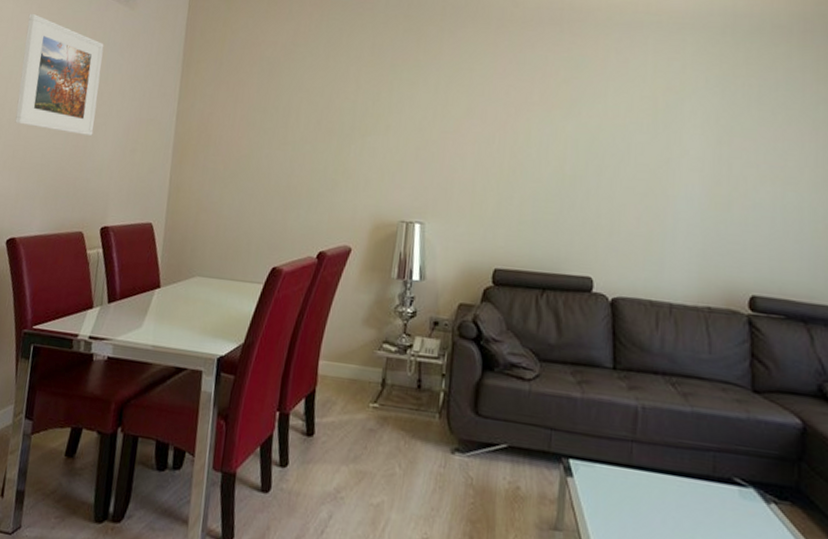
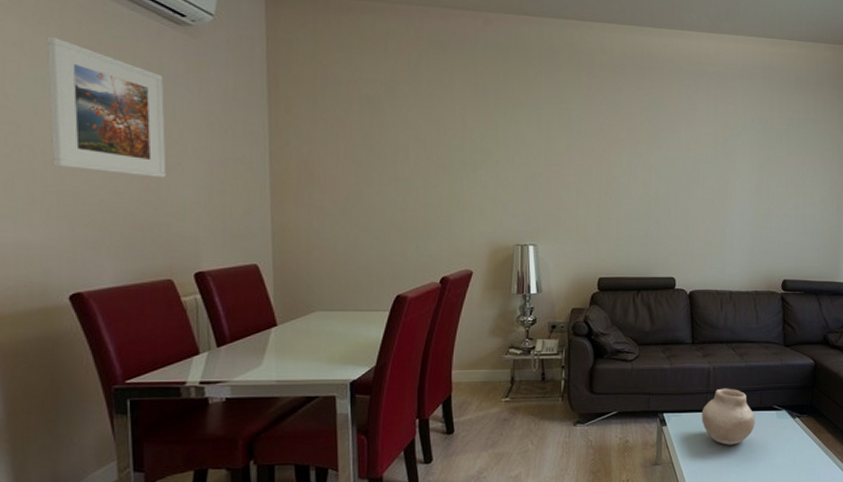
vase: none [622,438,705,525] -> present [701,388,755,445]

